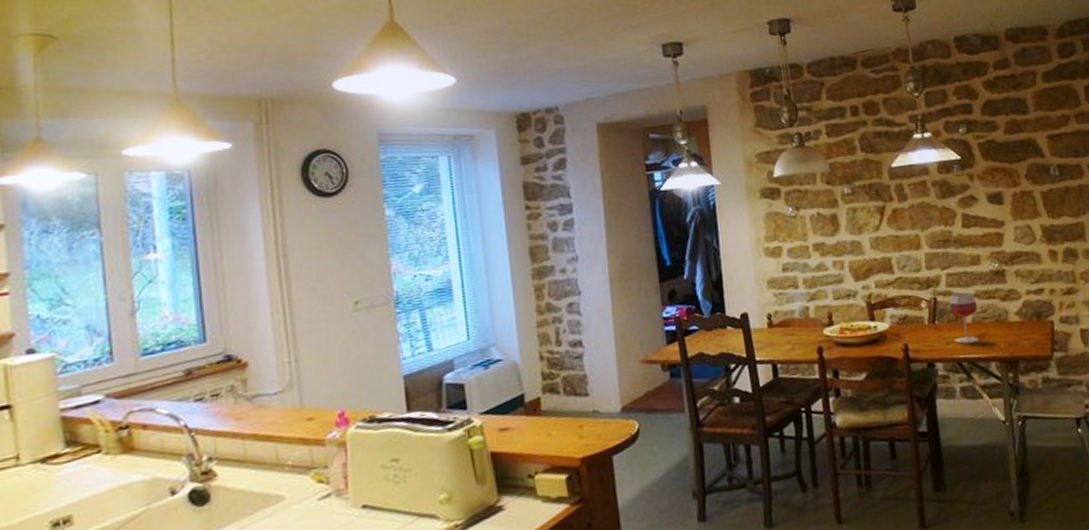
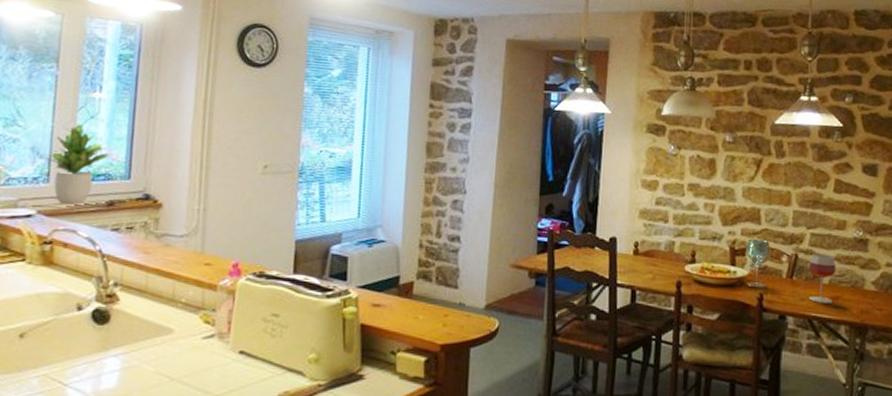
potted plant: none [103,291,178,384] -> present [44,124,110,205]
wine glass: none [882,288,910,340] -> present [745,238,771,289]

